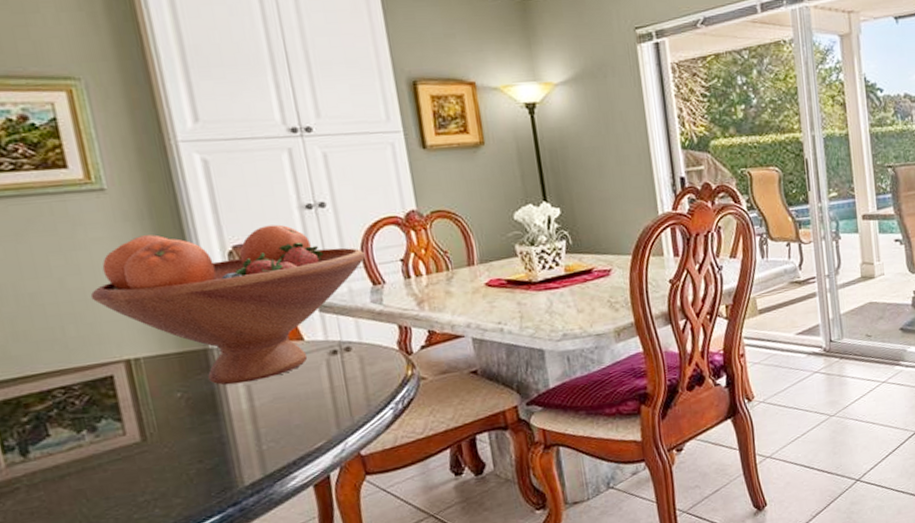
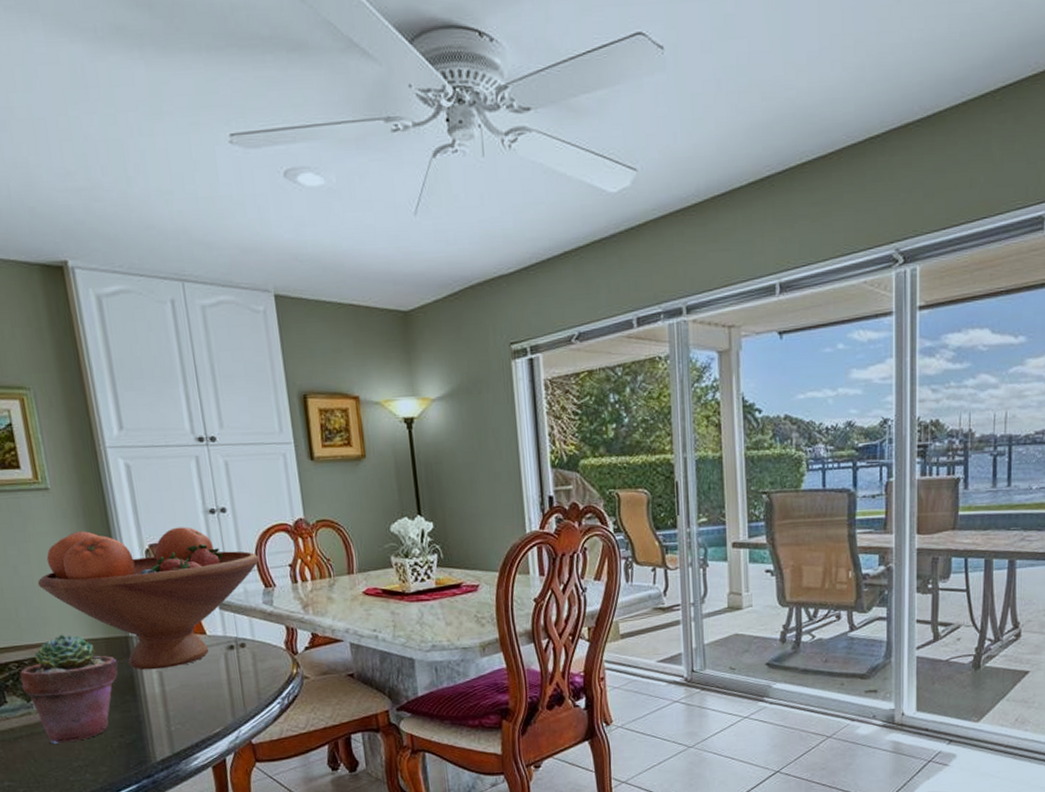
potted succulent: none [67,351,196,479] -> present [20,634,118,744]

